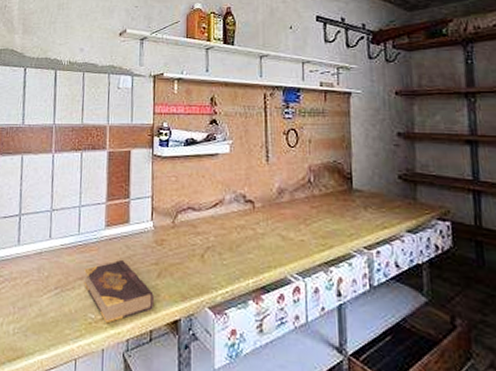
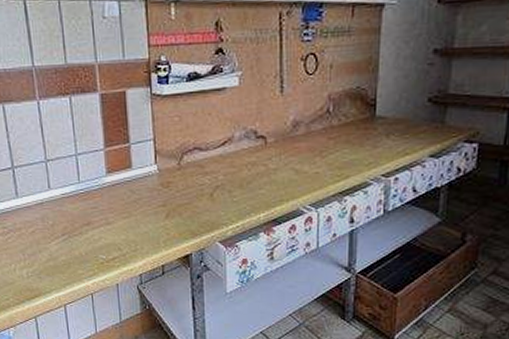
book: present [84,259,154,324] -> none [90,203,164,262]

